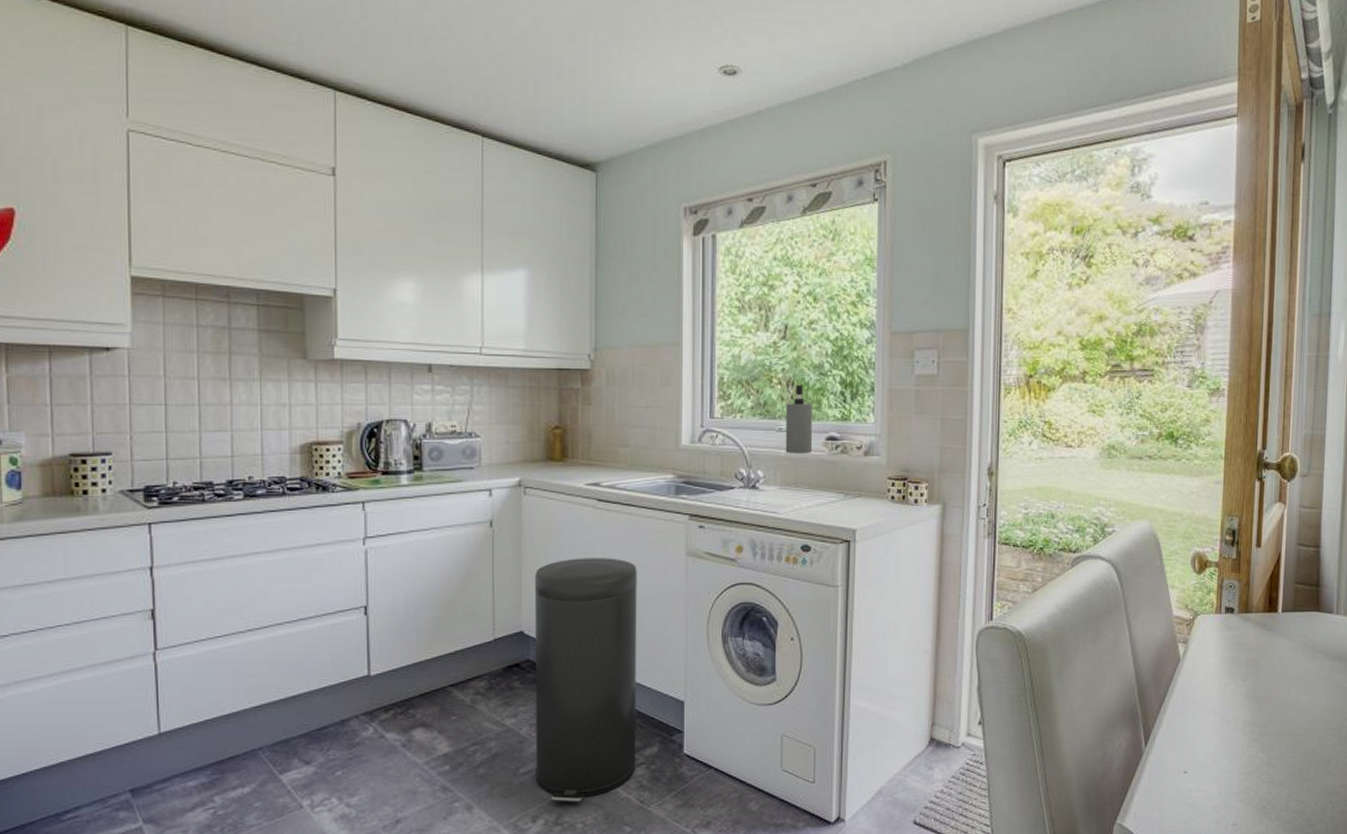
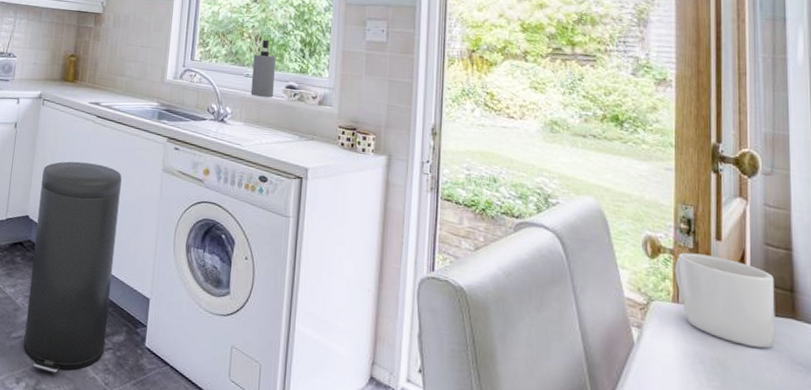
mug: none [1218,563,1304,643] -> present [674,252,776,349]

